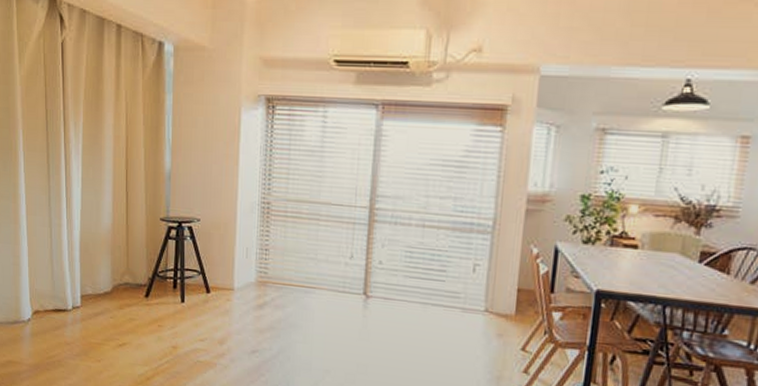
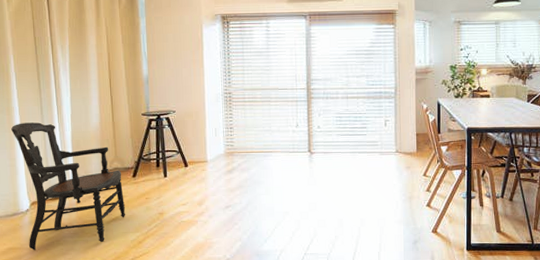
armchair: none [17,214,135,372] -> present [11,122,126,251]

